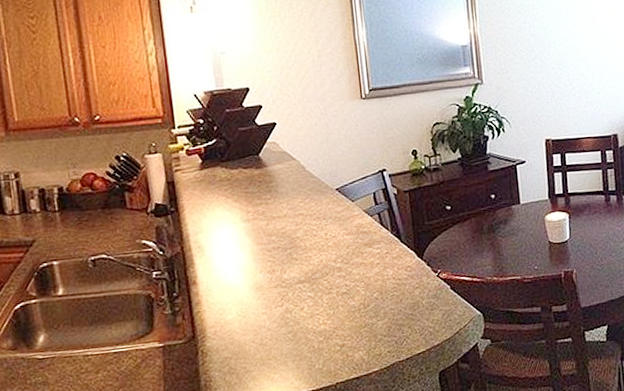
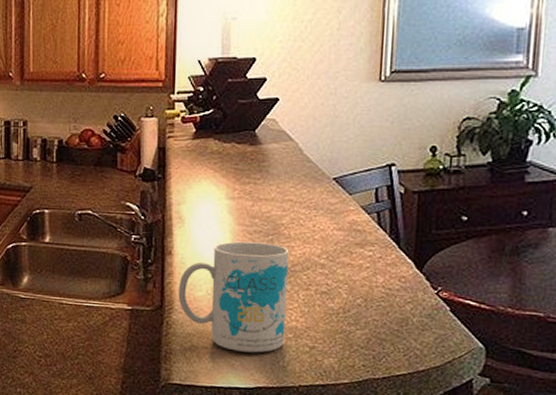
mug: none [208,257,317,365] -> present [178,241,289,353]

